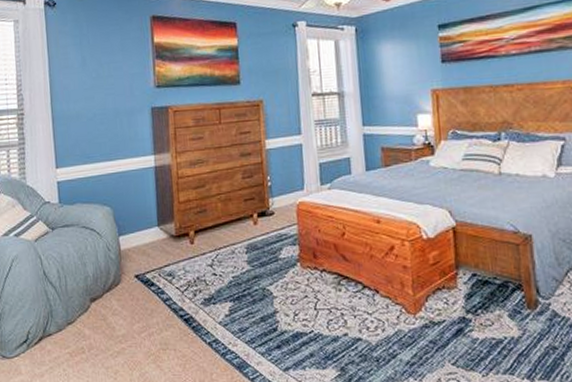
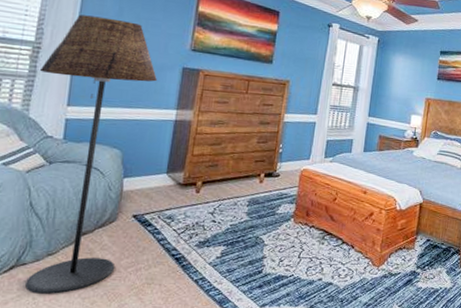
floor lamp: none [27,69,129,365] -> present [25,14,157,294]

